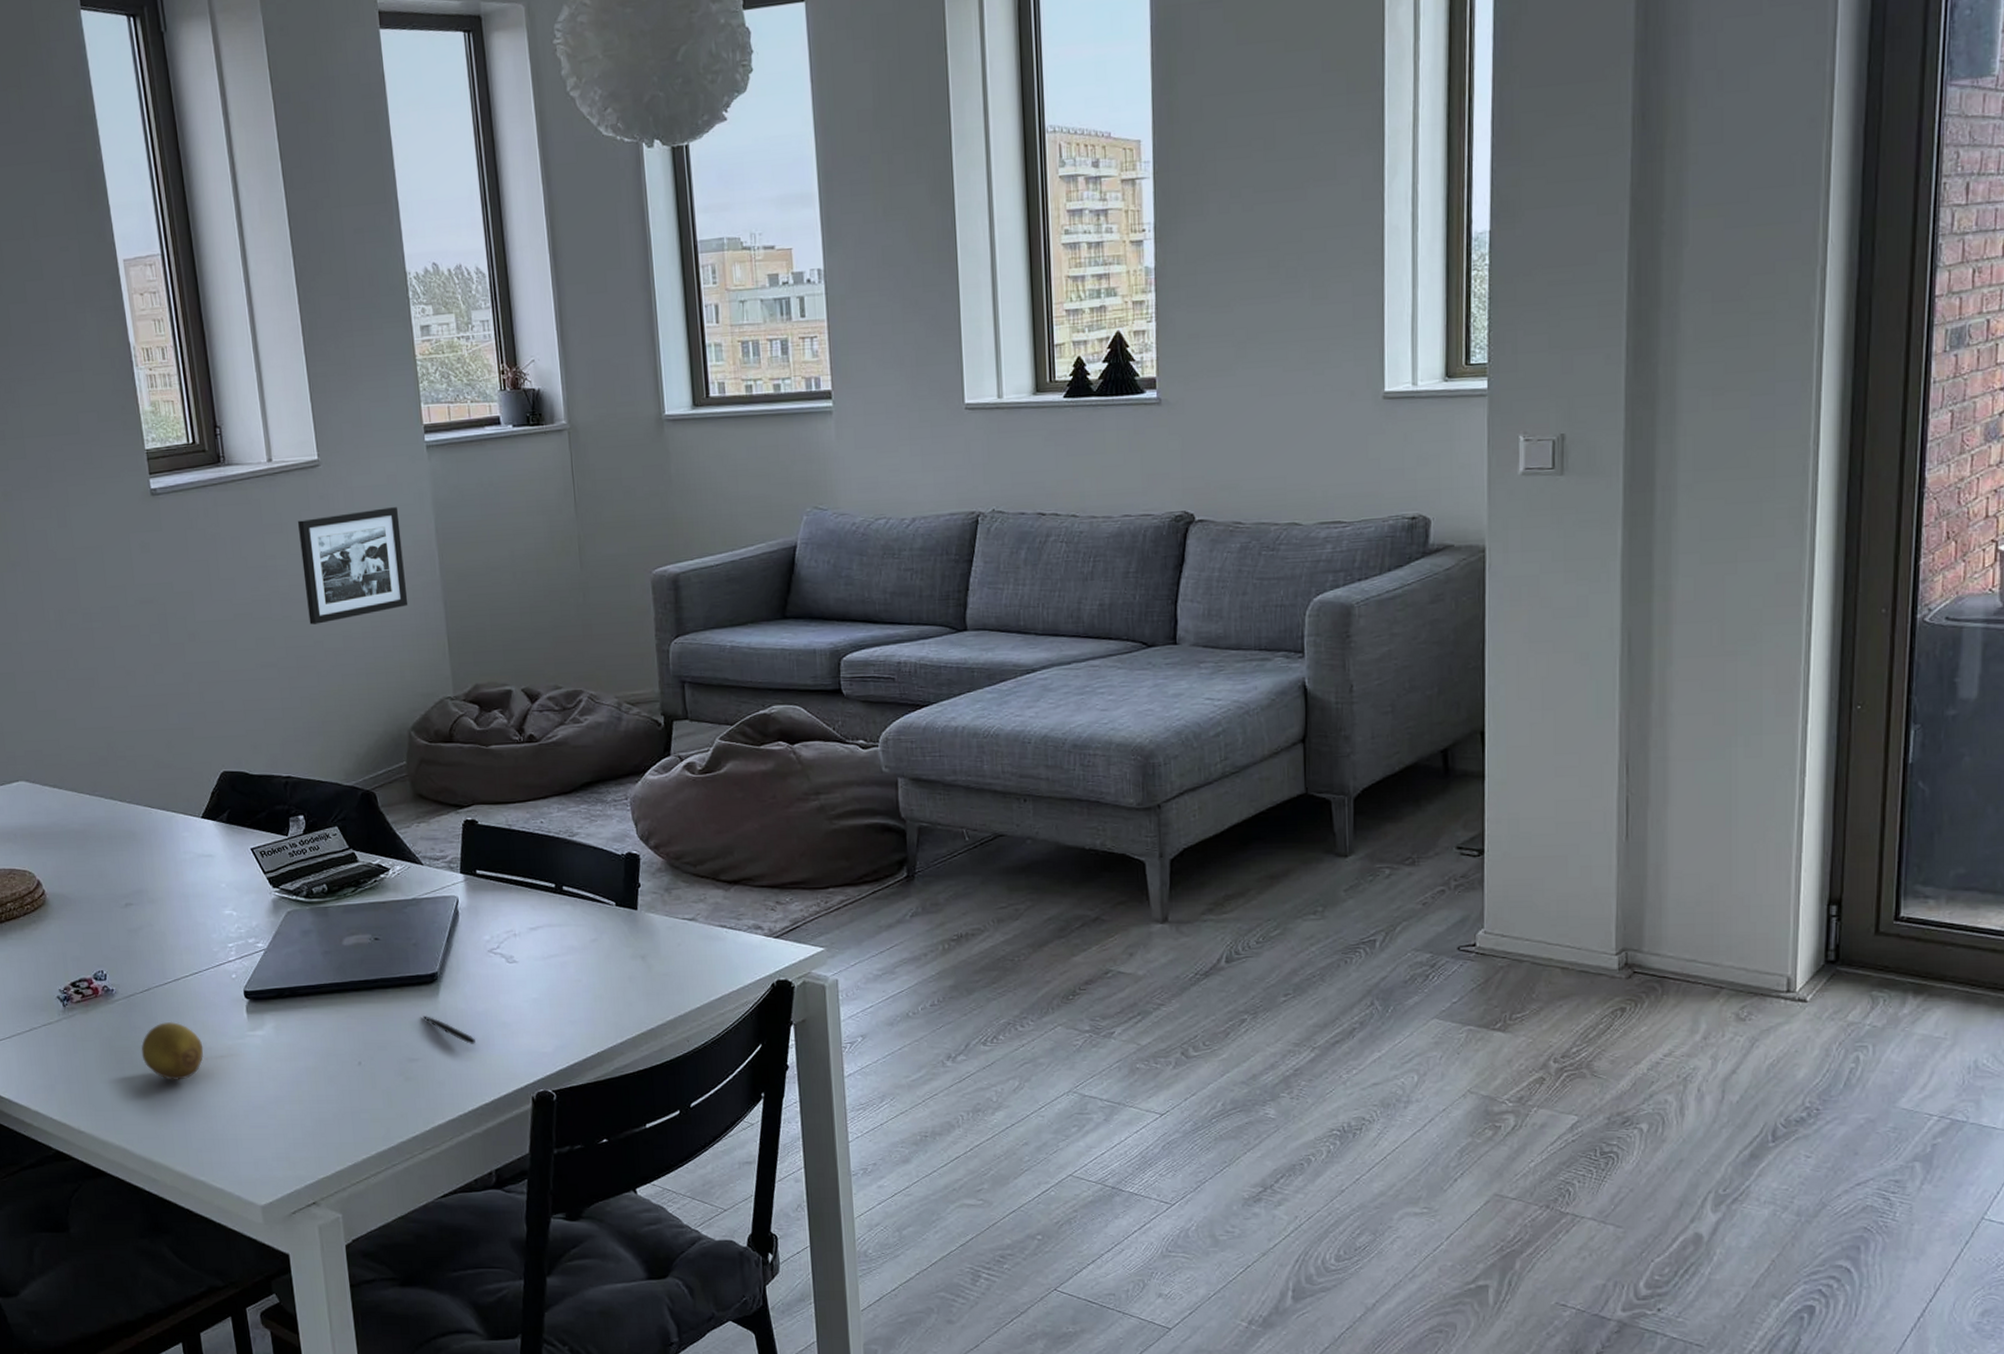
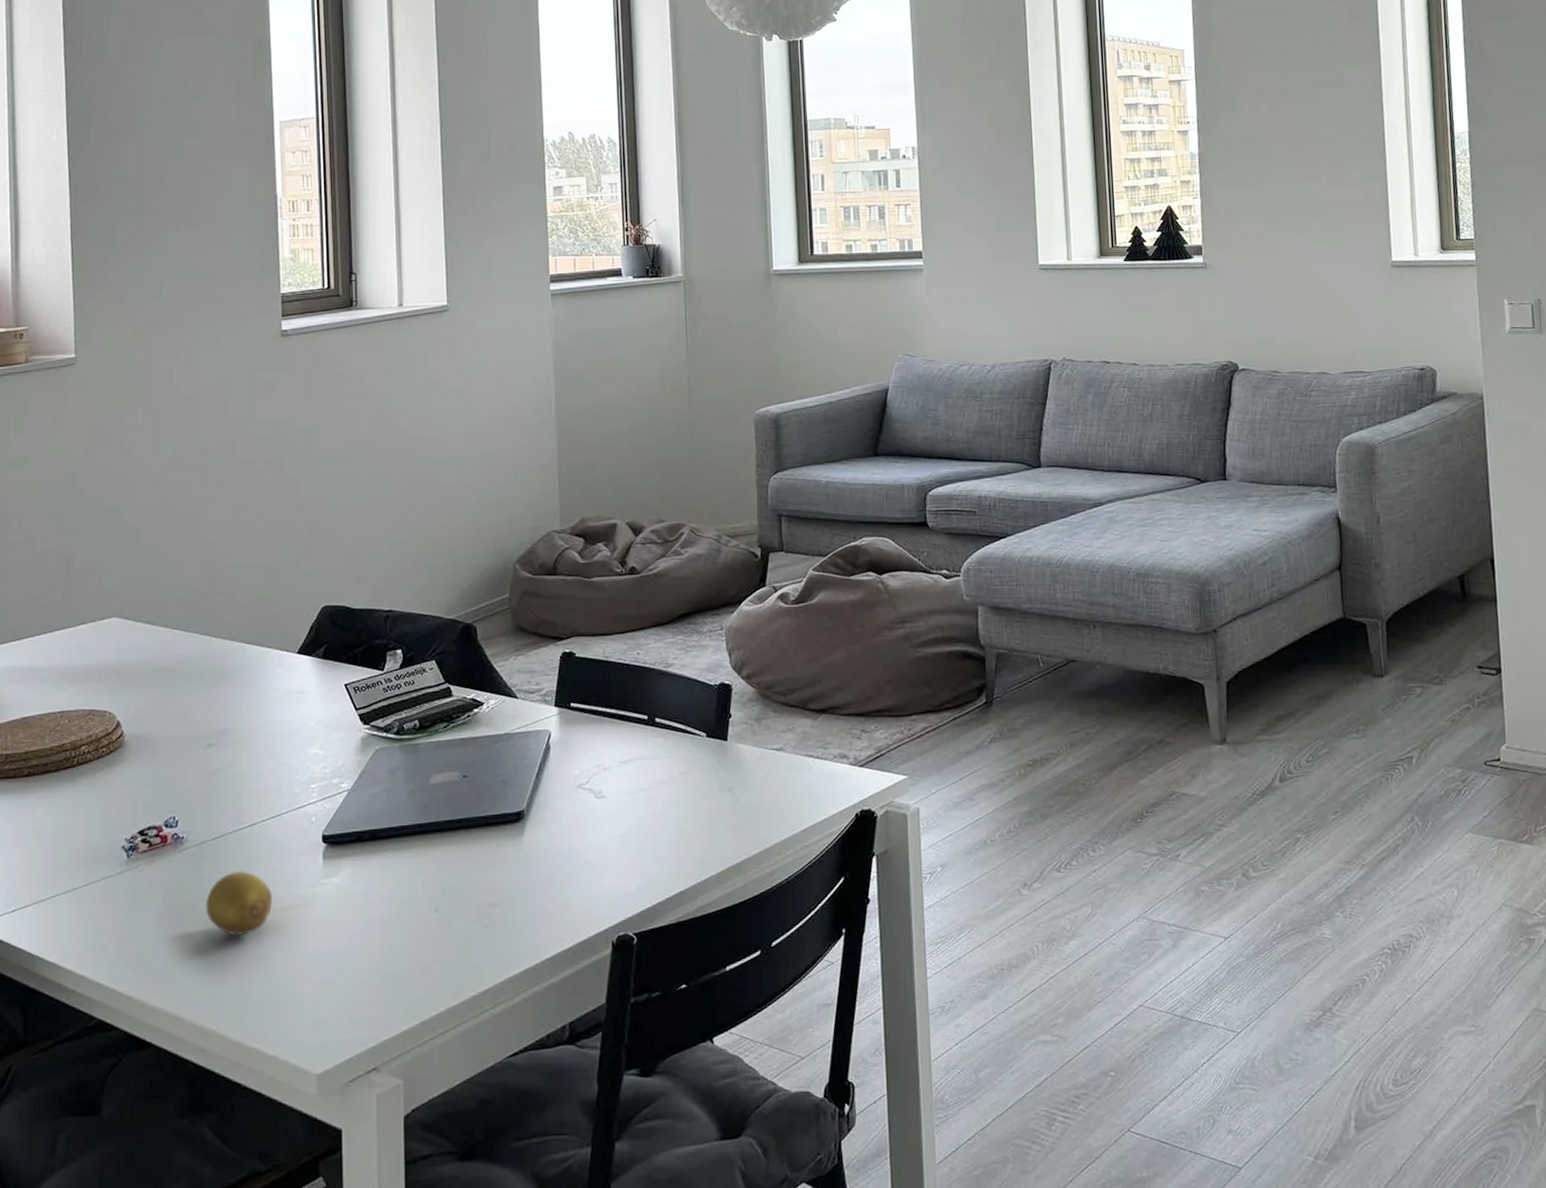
picture frame: present [298,507,408,625] -> none [423,350,523,460]
pen: present [422,1016,475,1044] -> none [505,857,558,886]

